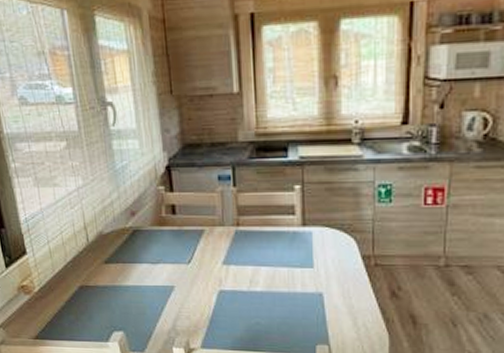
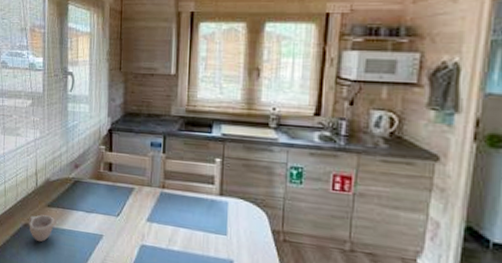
cup: none [84,273,116,304] -> present [29,214,54,243]

